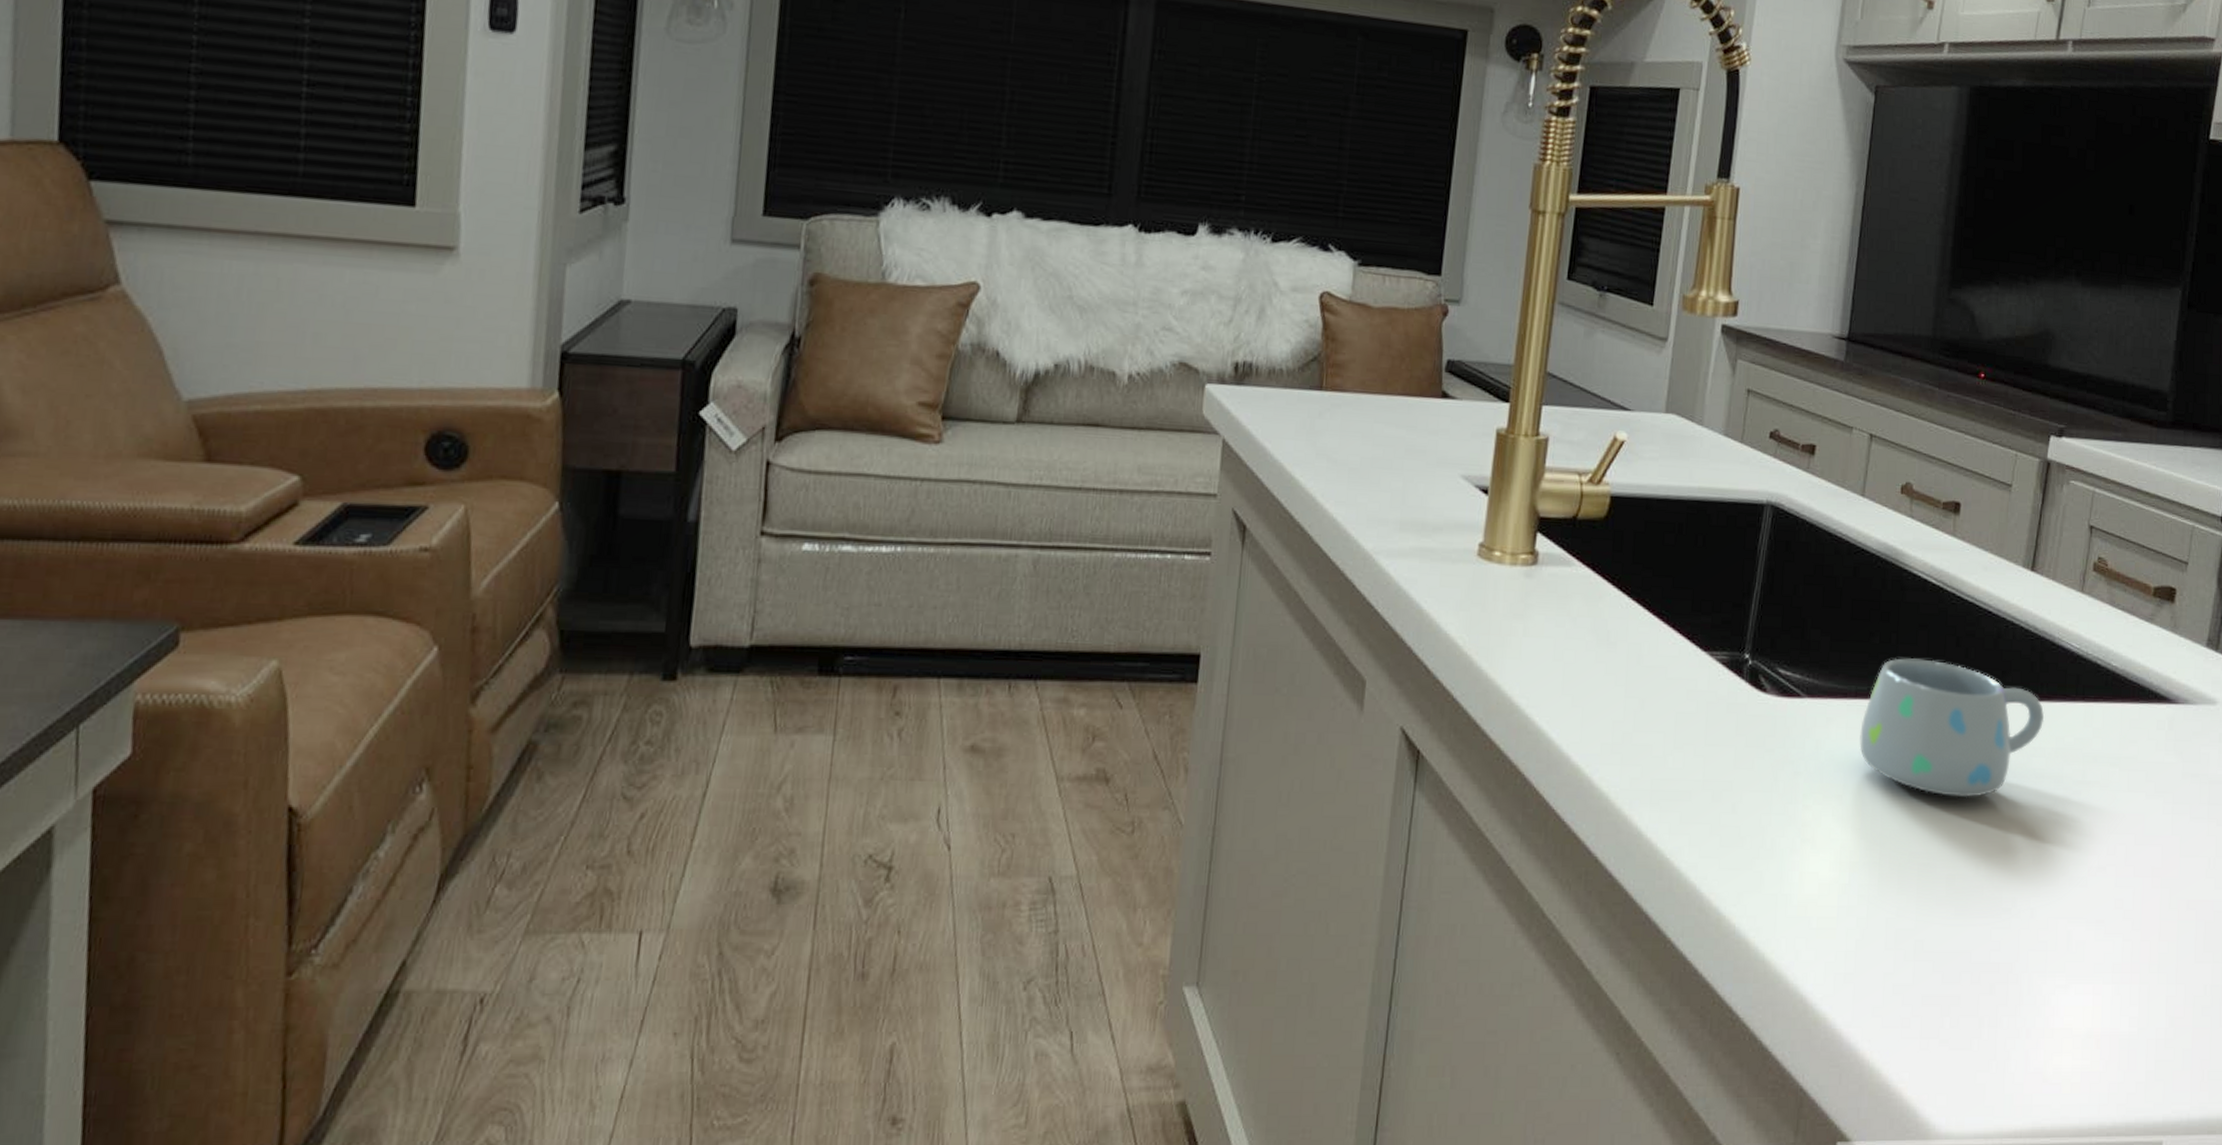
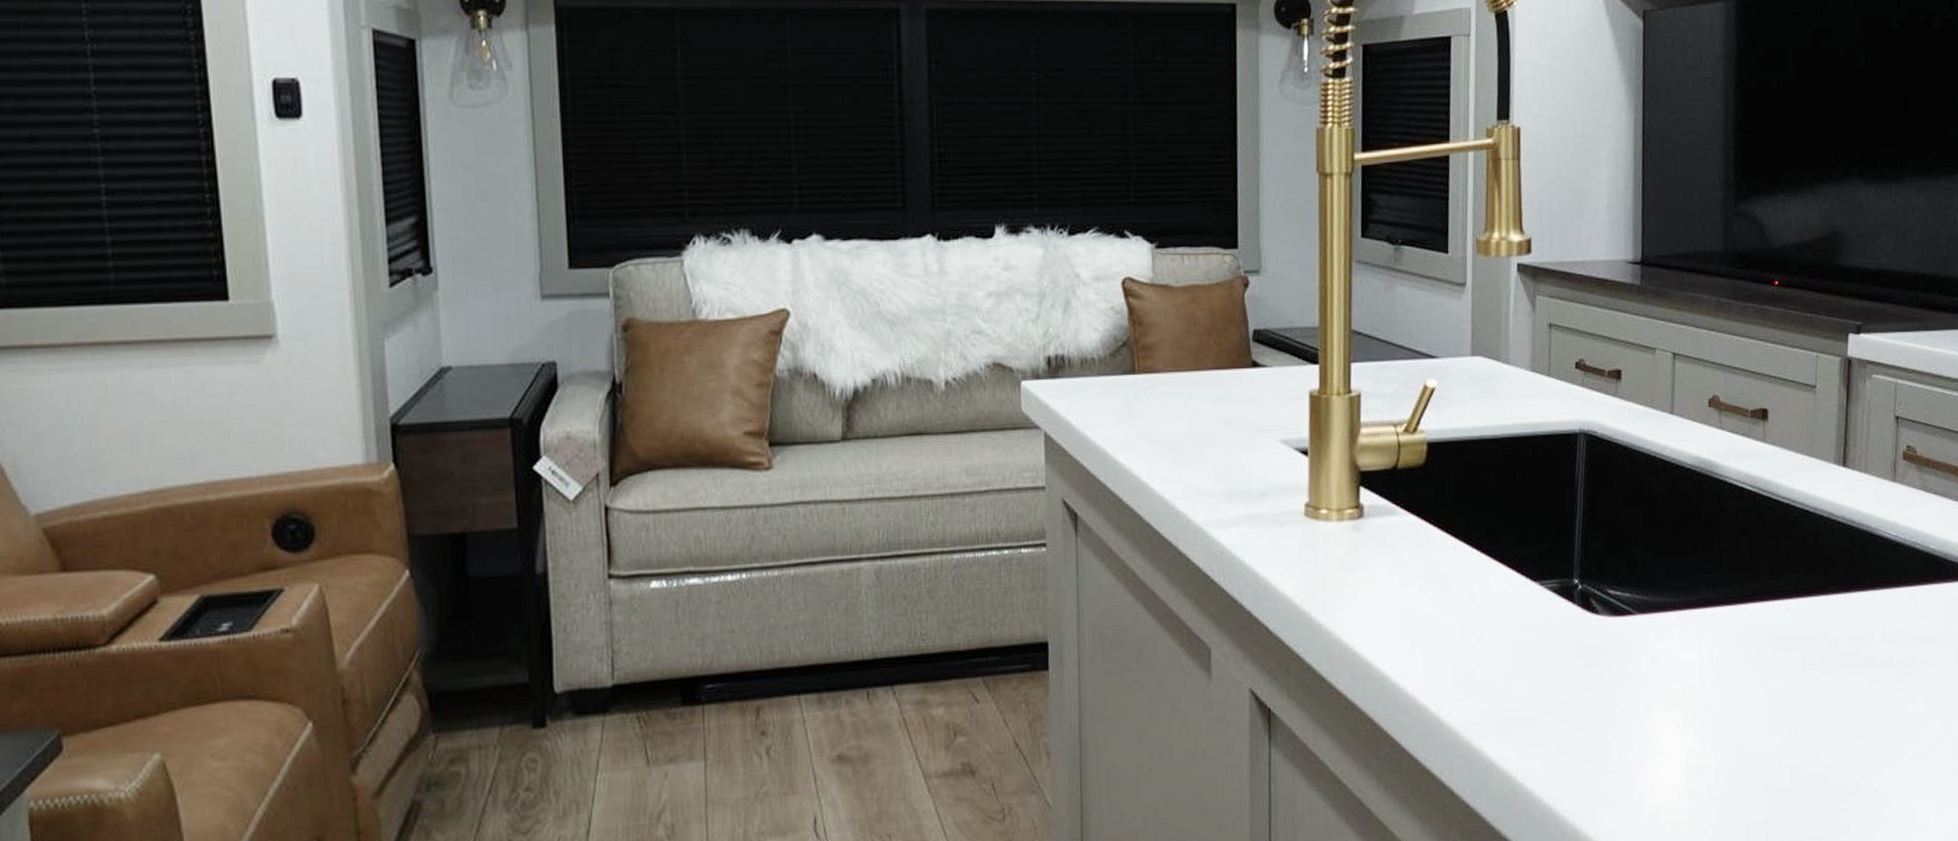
mug: present [1859,658,2044,798] -> none [1693,564,1869,693]

